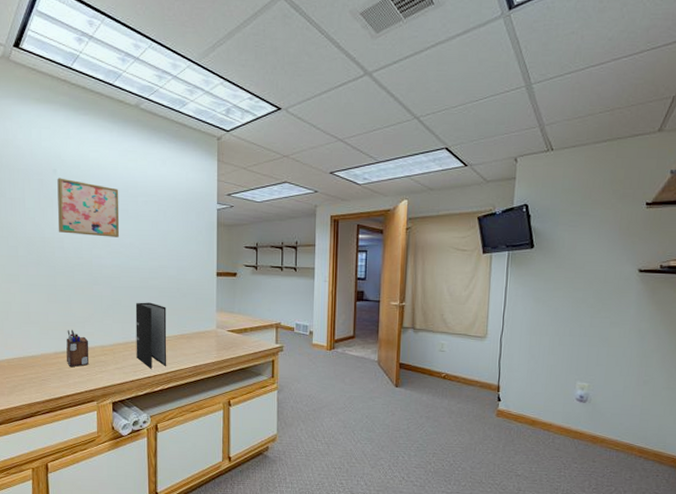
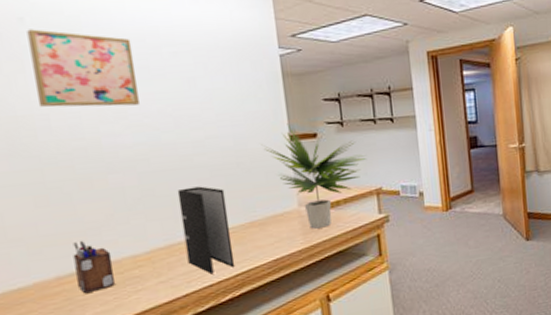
plant: none [196,263,271,348] -> present [261,123,366,229]

